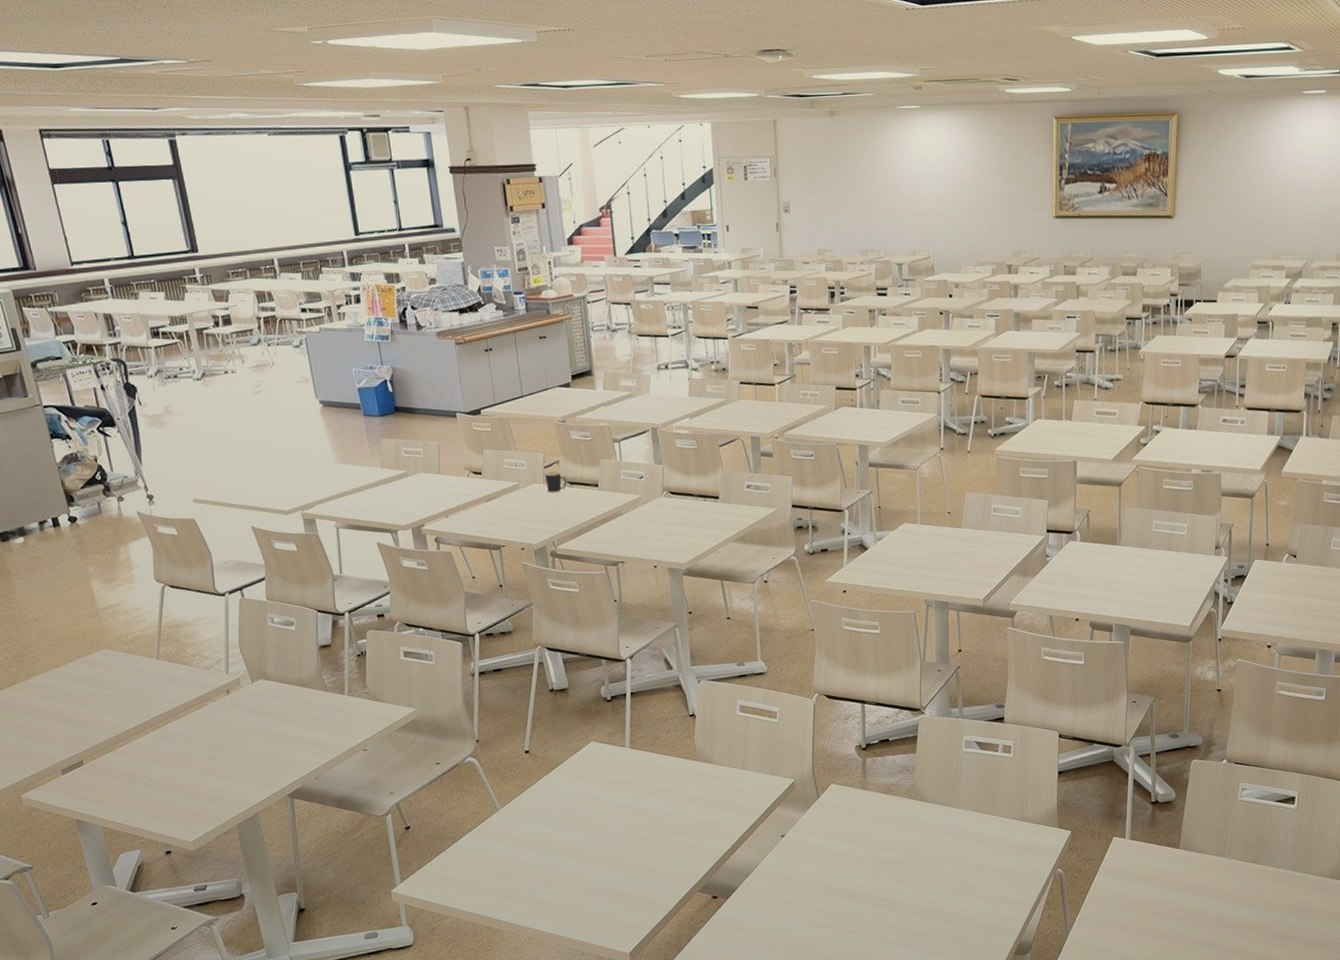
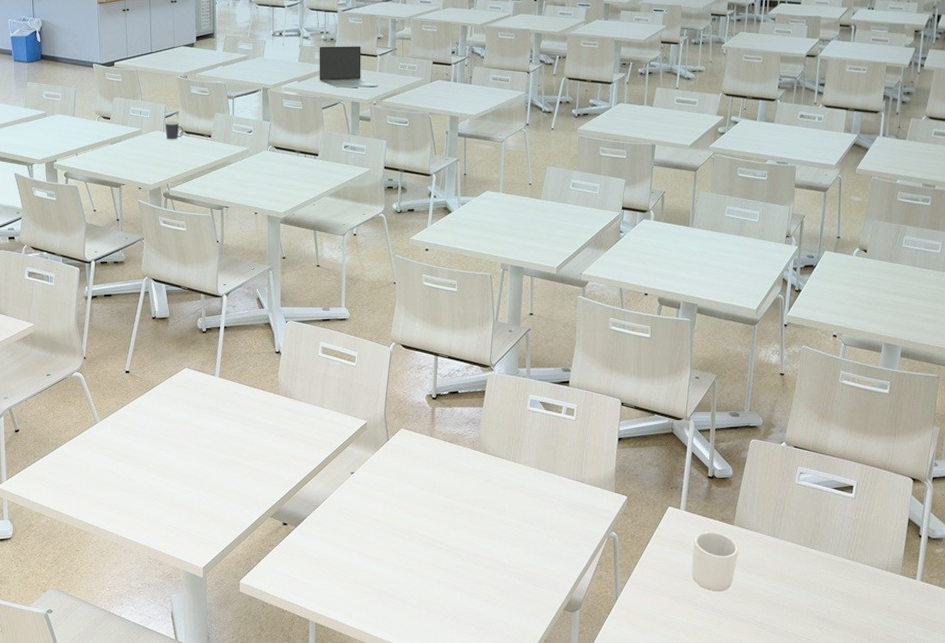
laptop: none [710,375,779,423] -> present [319,46,379,88]
mug: none [1140,856,1187,918] -> present [691,529,739,592]

